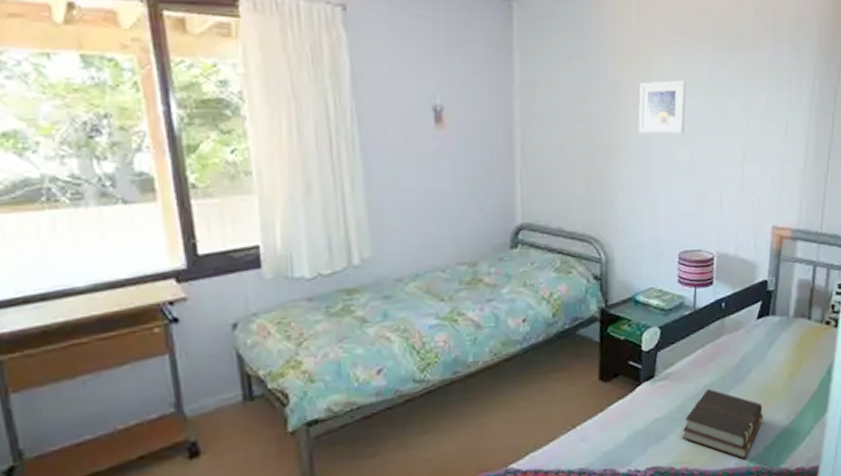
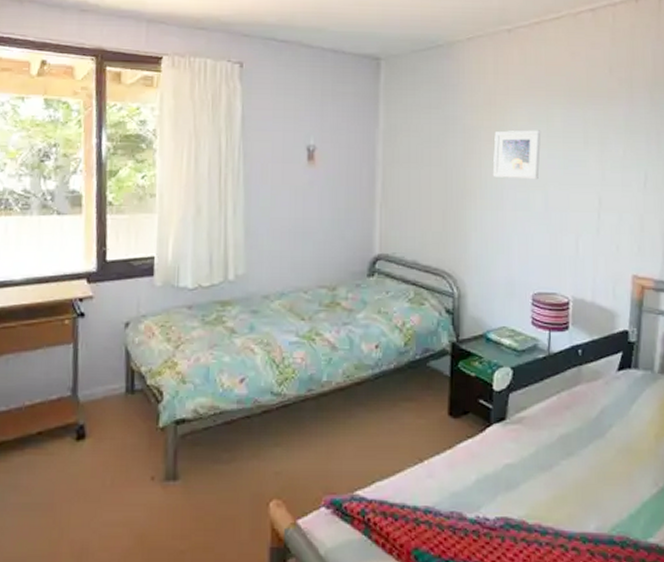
bible: present [682,389,763,459] -> none [535,440,627,525]

